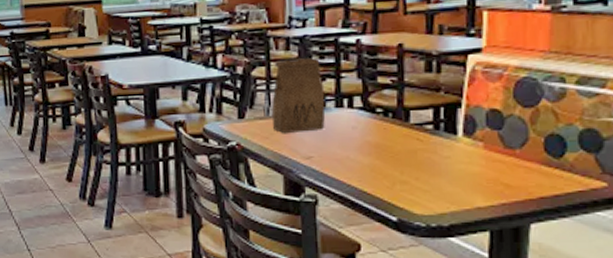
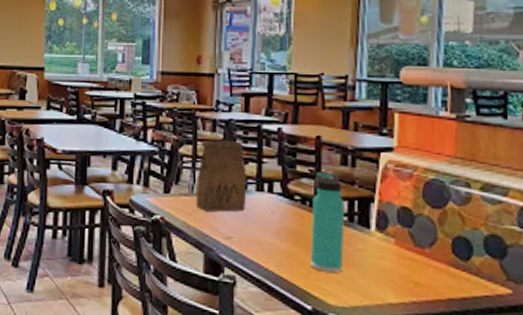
thermos bottle: none [394,81,431,182] -> present [310,171,345,273]

